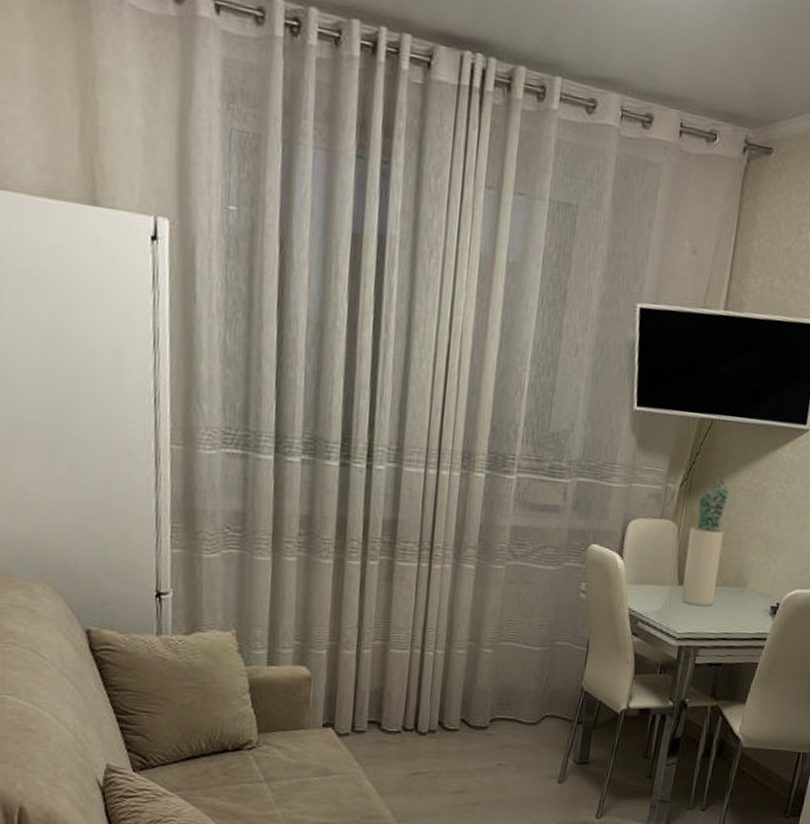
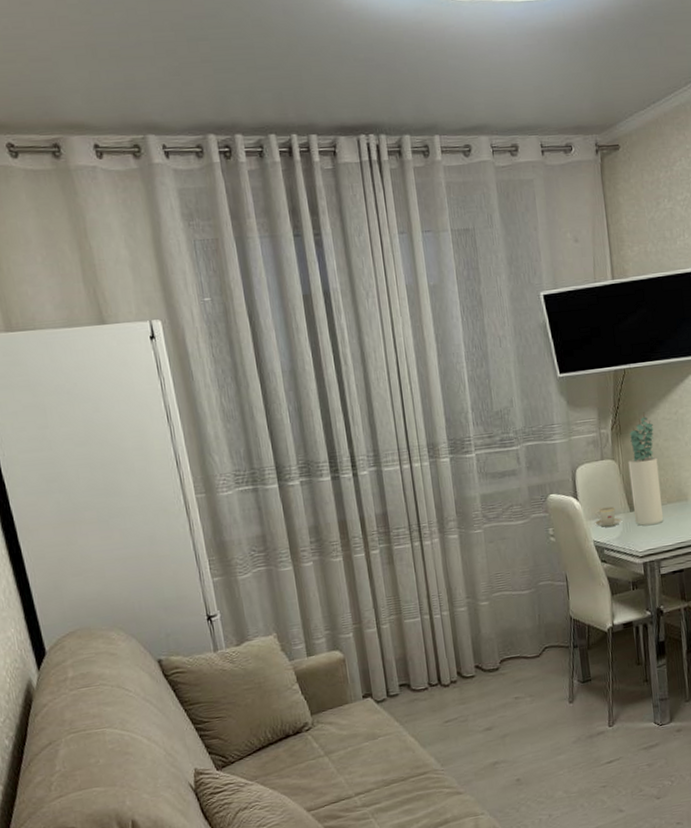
teacup: none [635,573,667,597] -> present [595,506,622,527]

